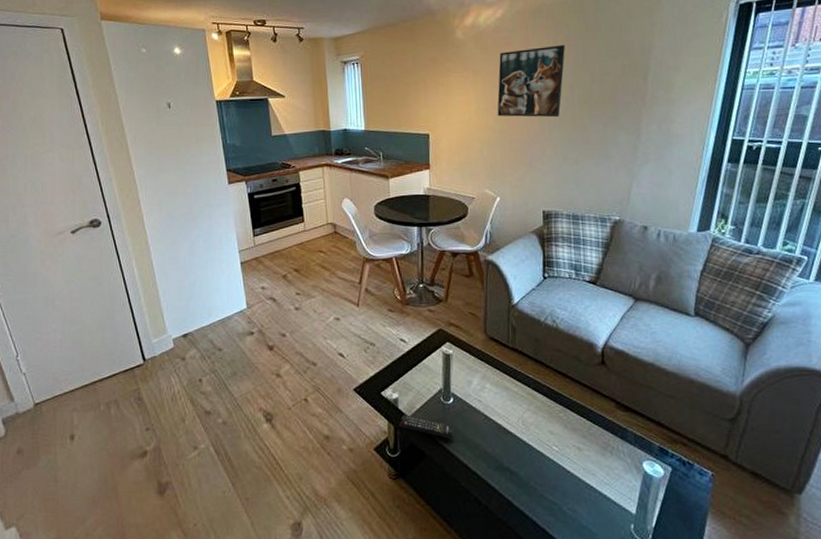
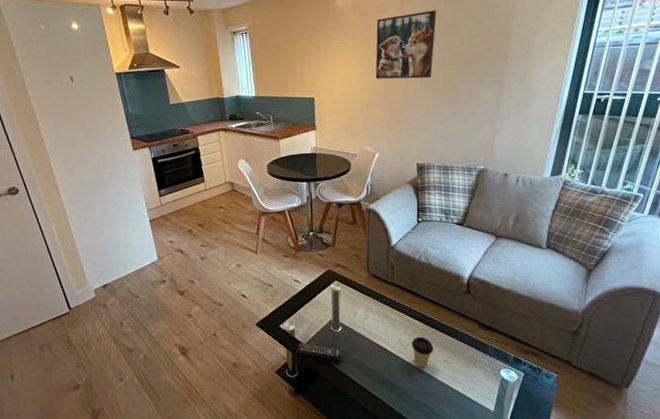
coffee cup: none [535,414,563,454] -> present [411,336,434,368]

